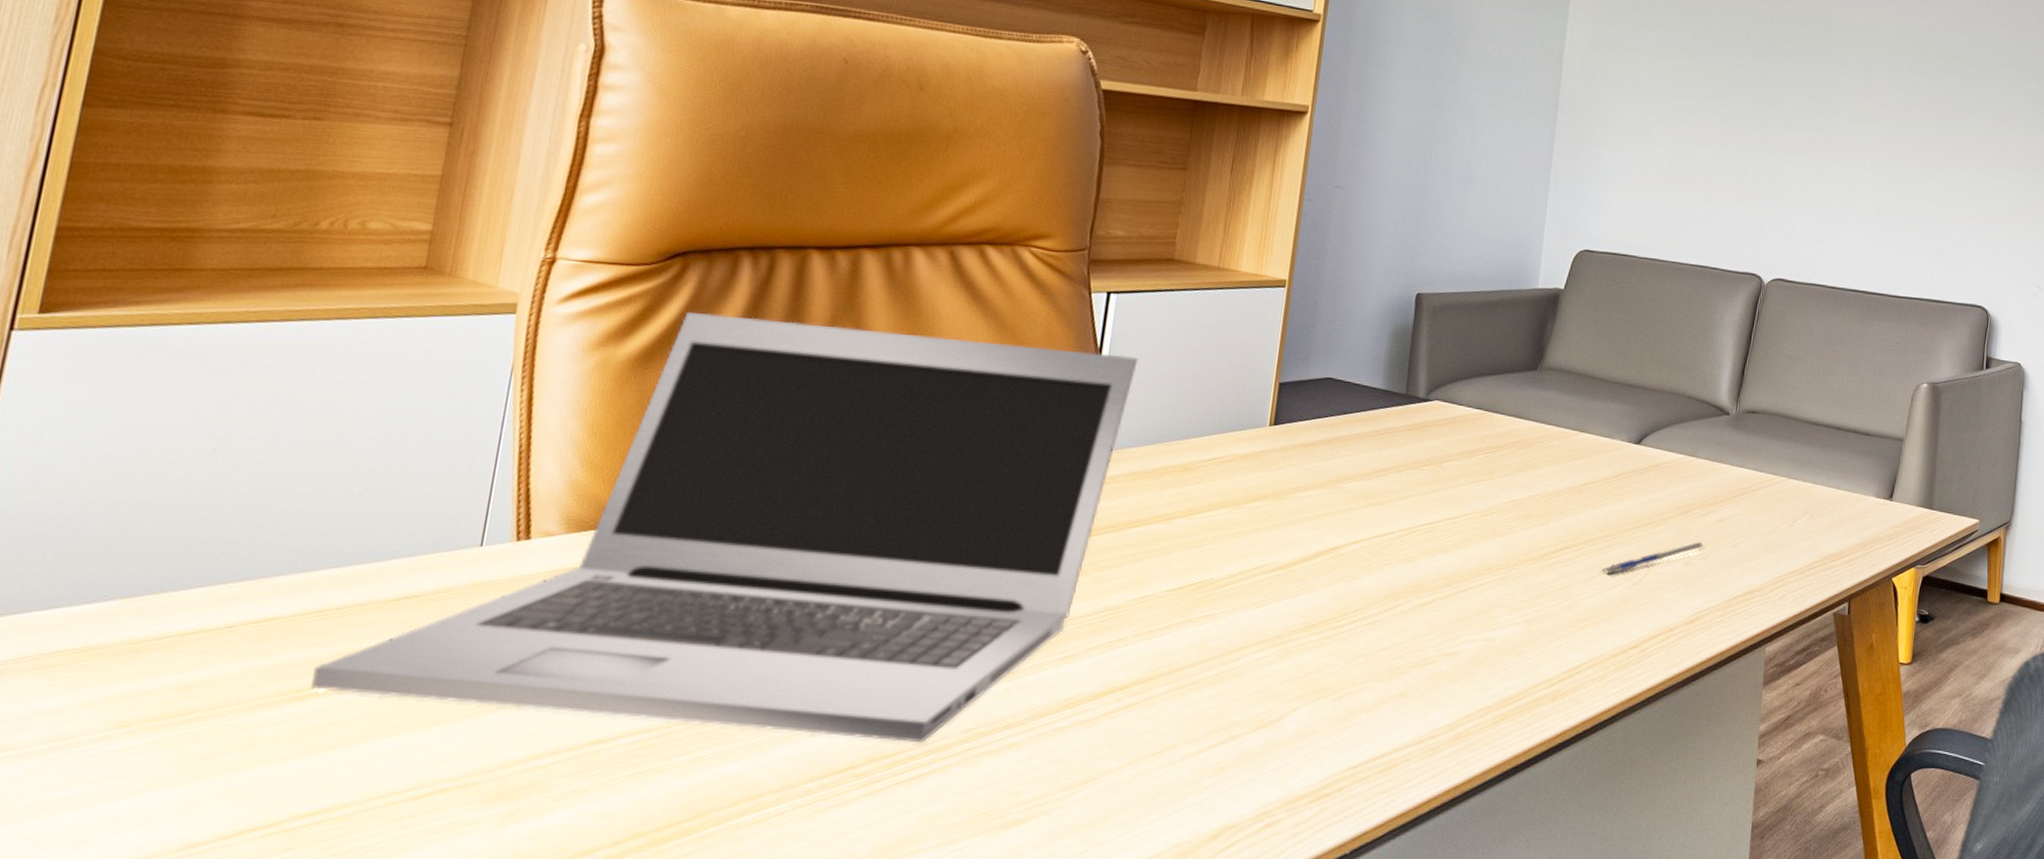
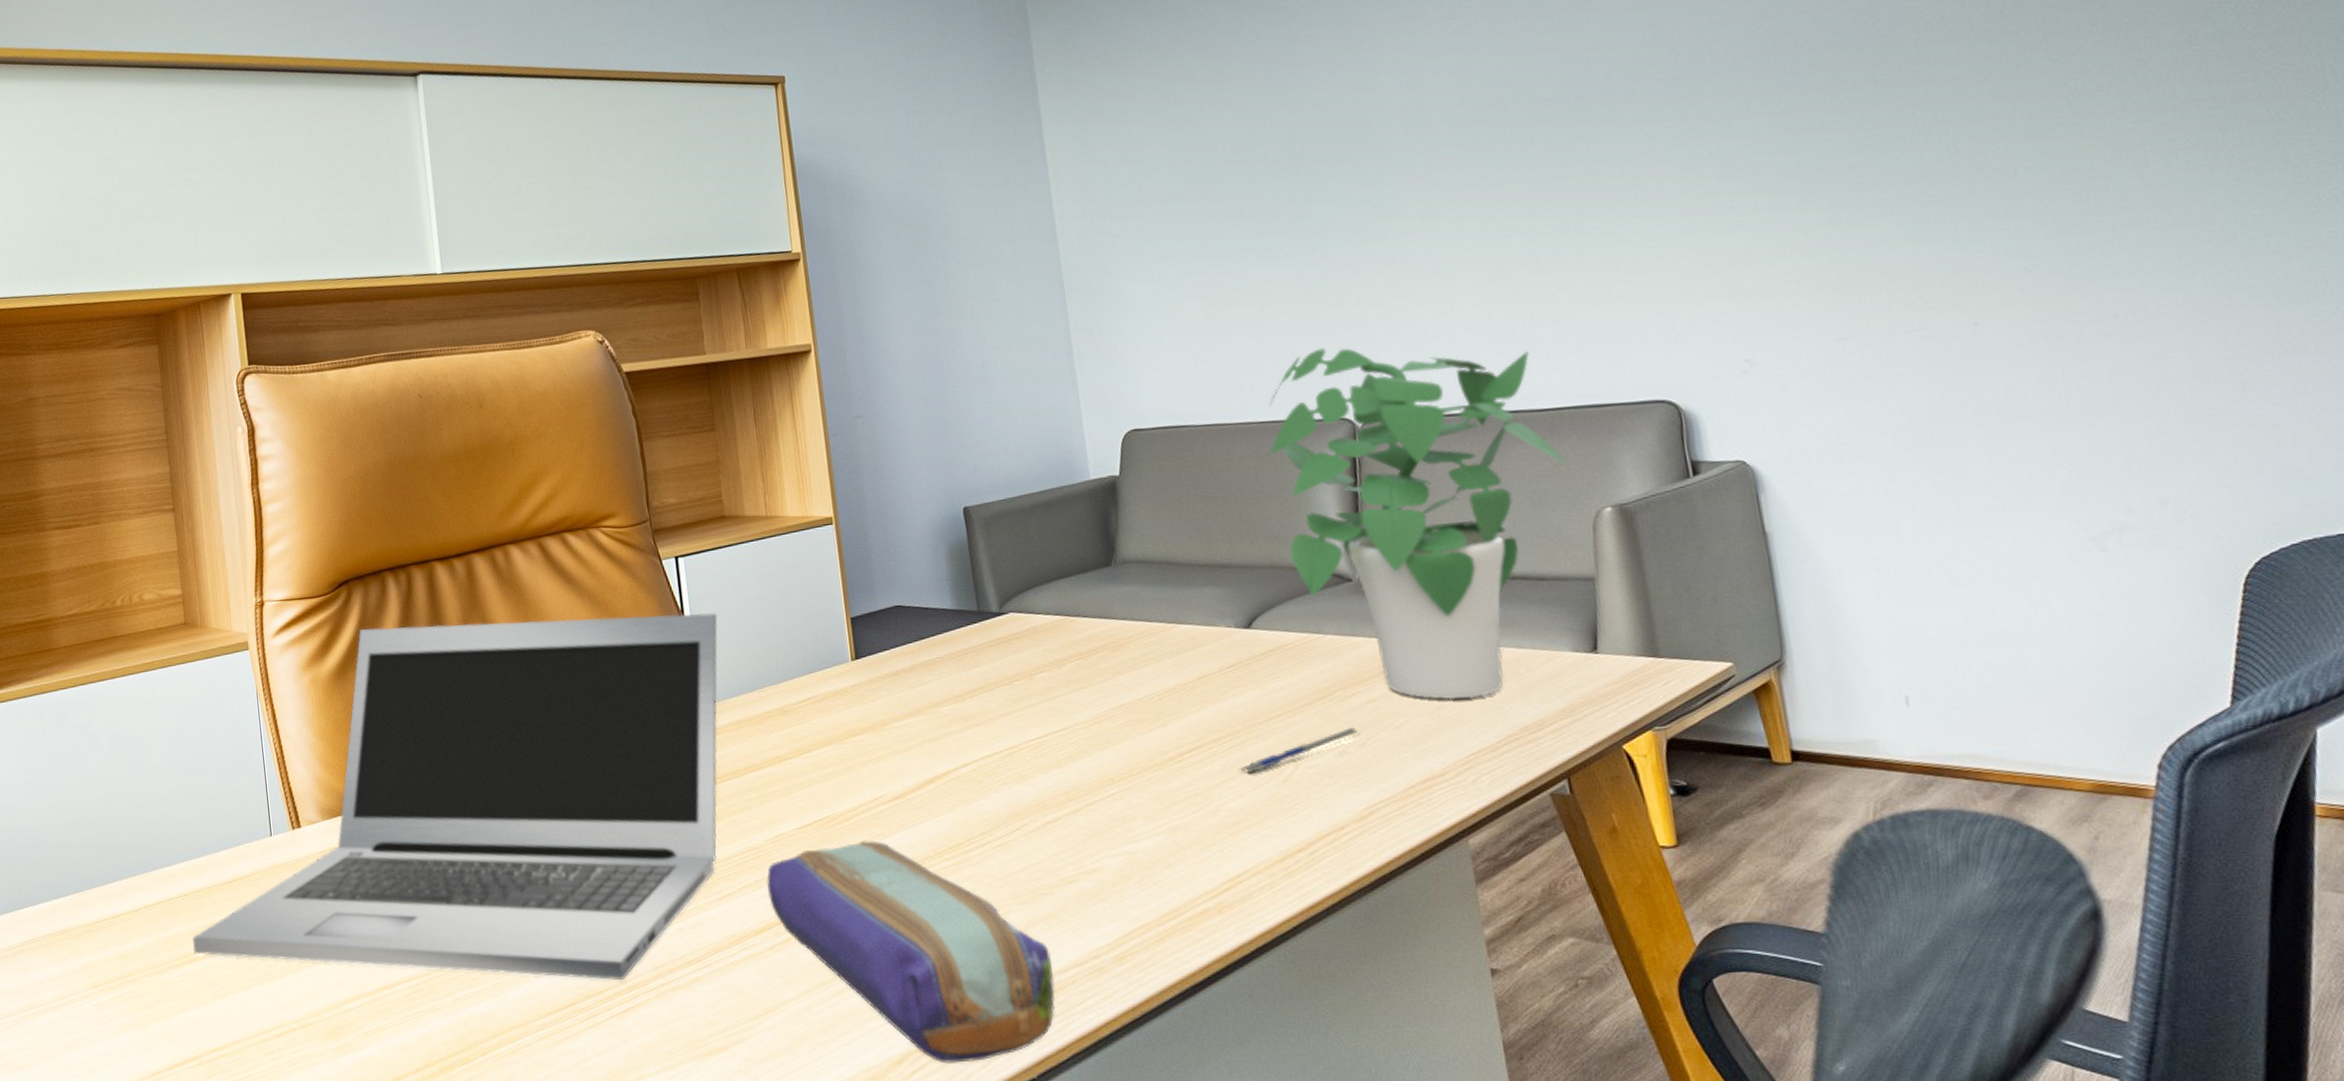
pencil case: none [1117,609,1392,839] -> present [766,840,1055,1063]
potted plant: none [1687,211,1907,527] -> present [1268,348,1570,700]

